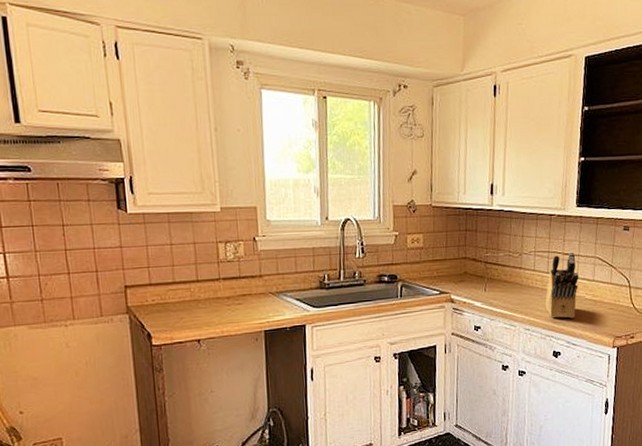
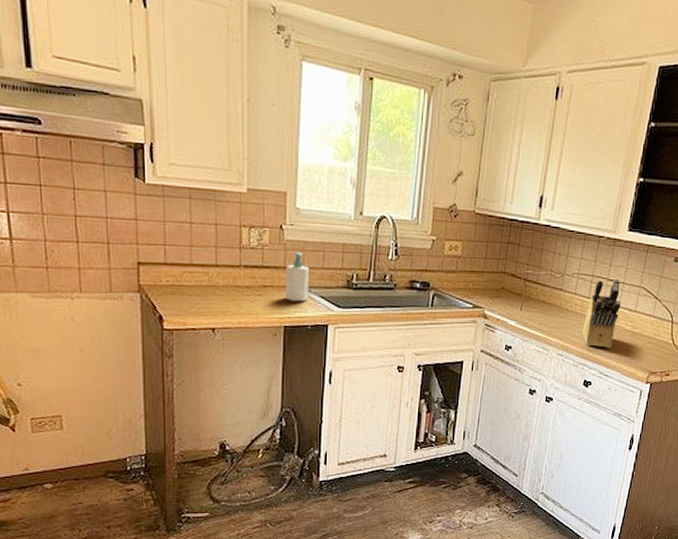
soap bottle: none [262,260,285,307] -> present [285,251,309,302]

